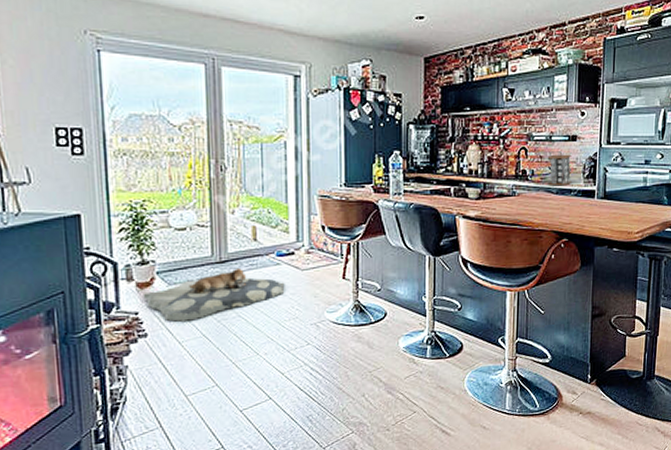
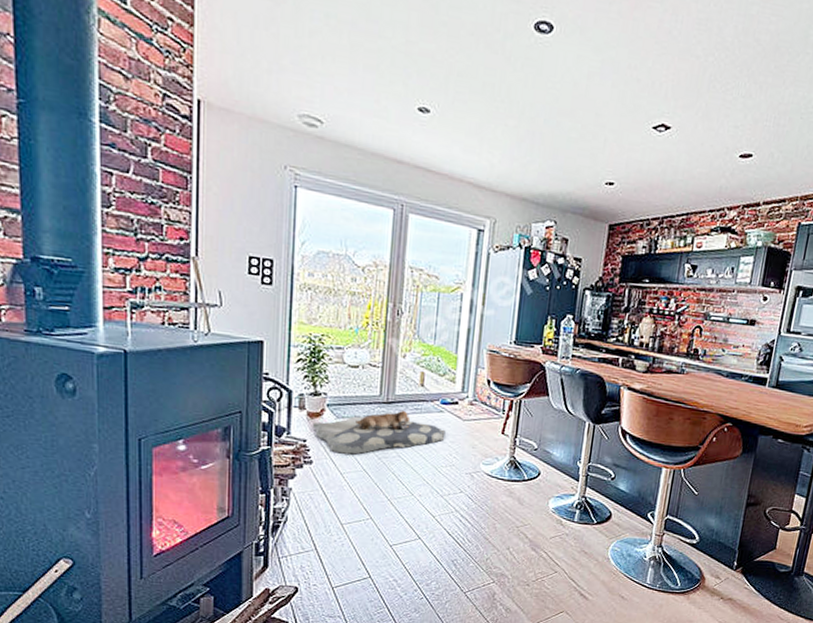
spice rack: present [548,151,572,186] -> none [720,334,748,370]

